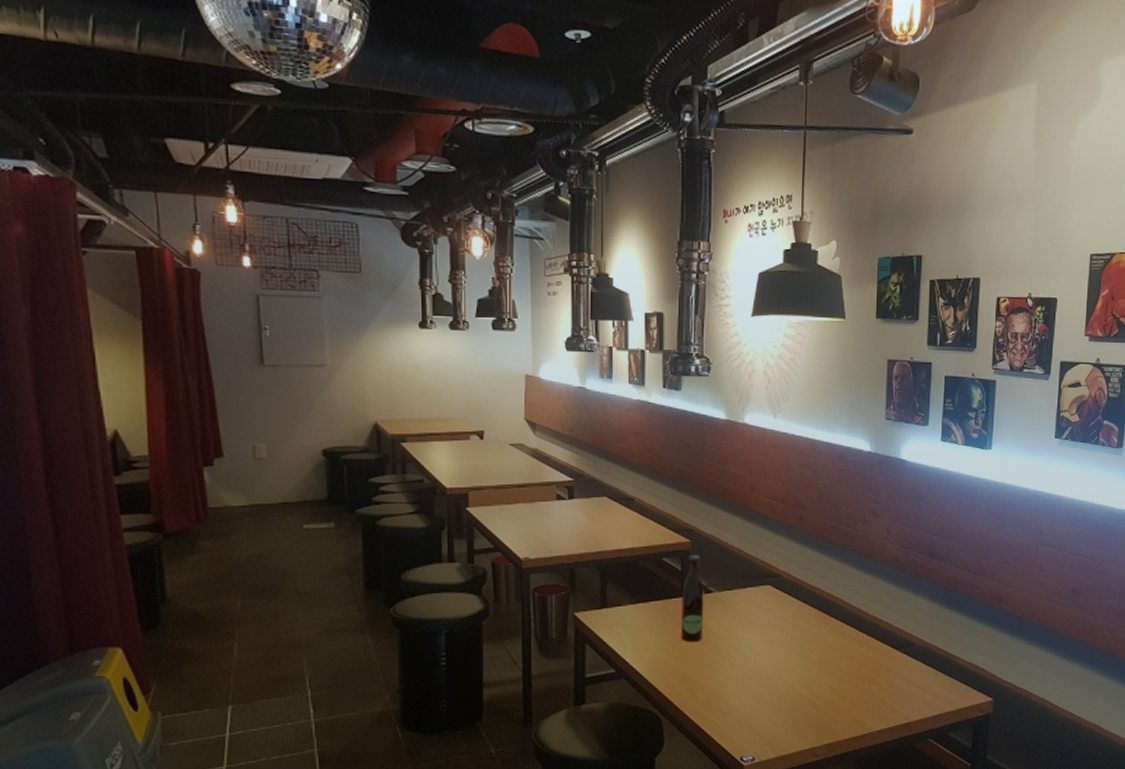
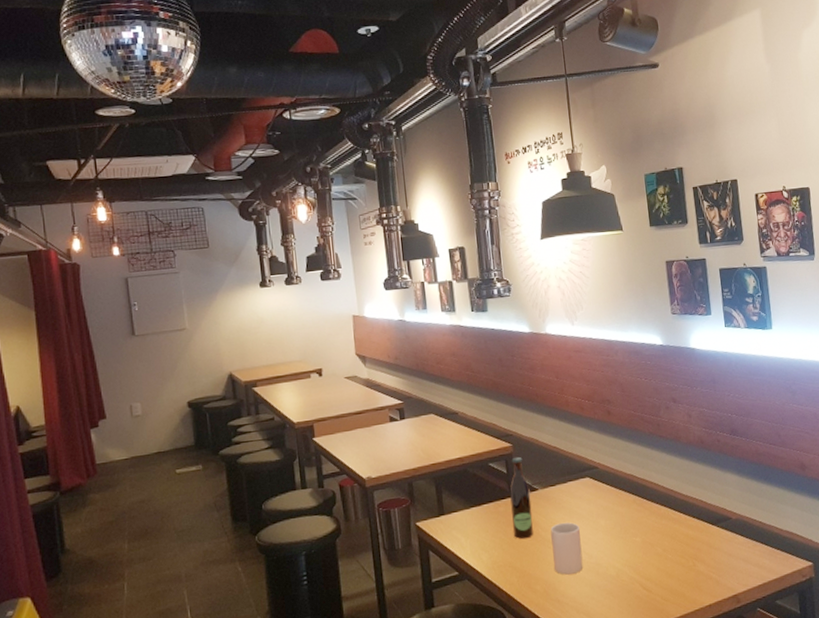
cup: none [720,629,754,685] -> present [550,522,583,575]

